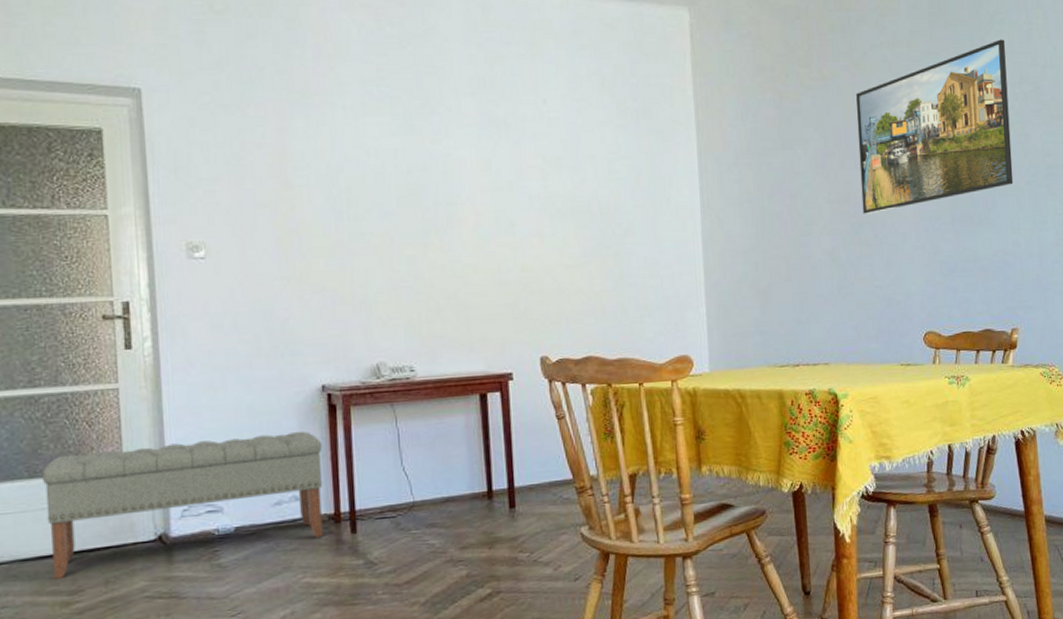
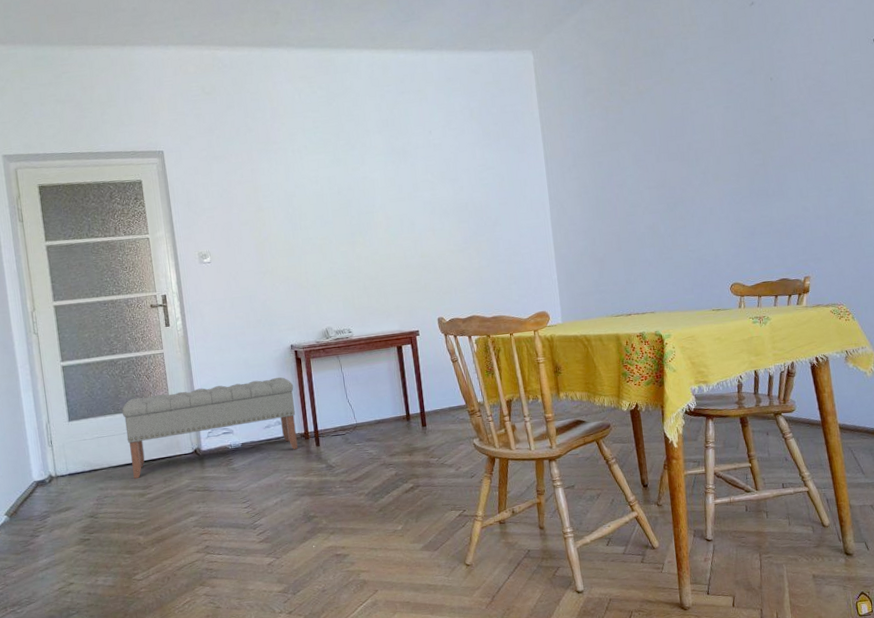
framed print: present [856,39,1014,214] -> none [667,45,801,195]

